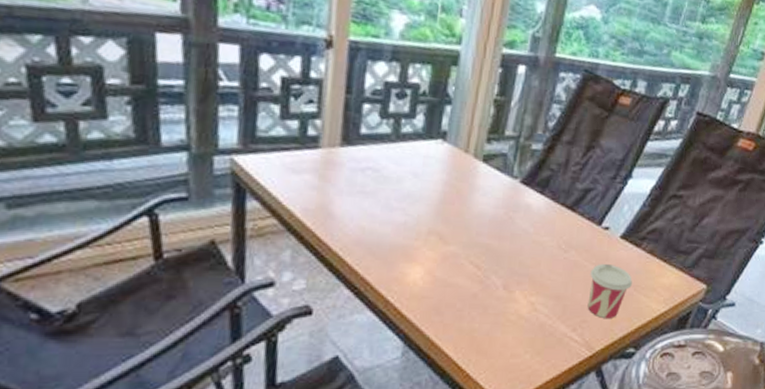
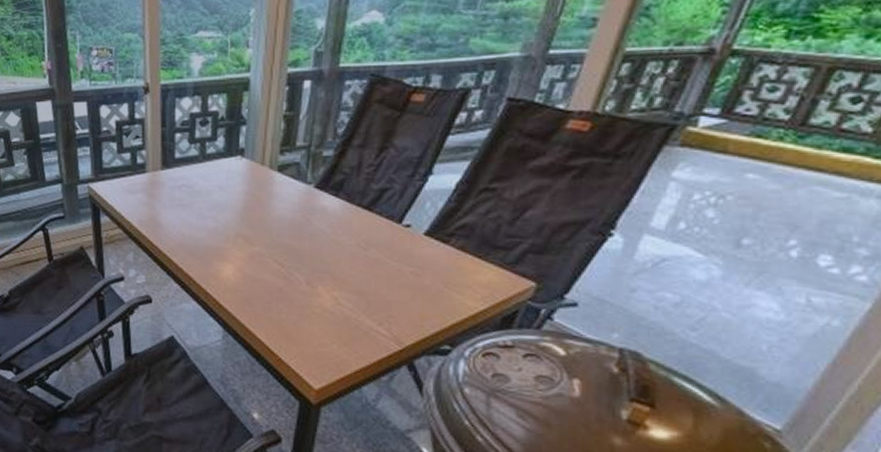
cup: present [587,263,632,318] -> none [393,260,442,315]

